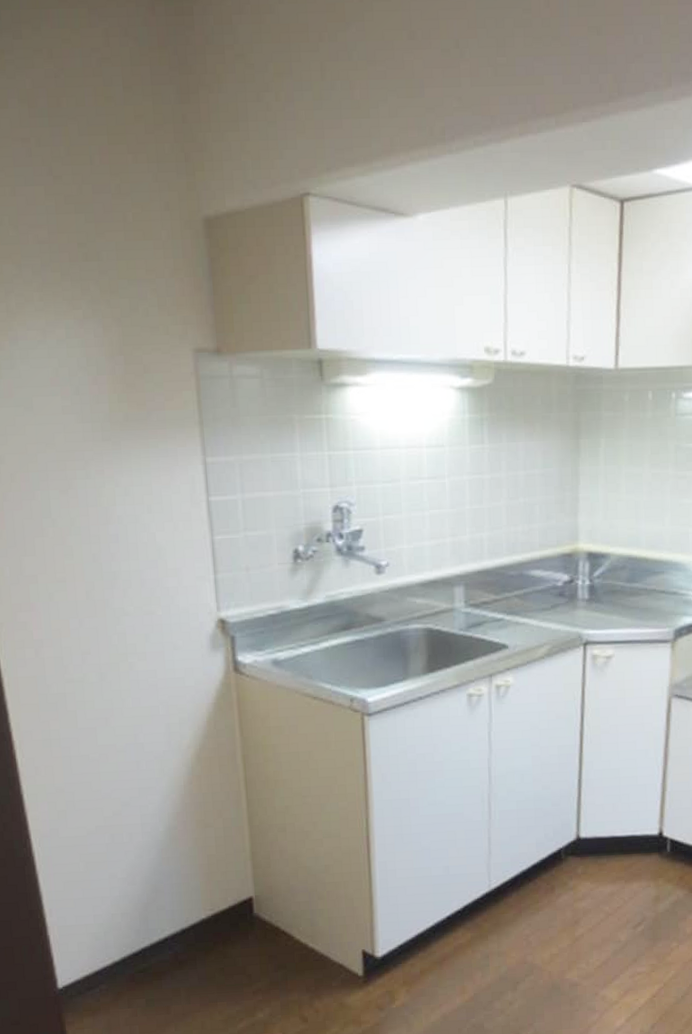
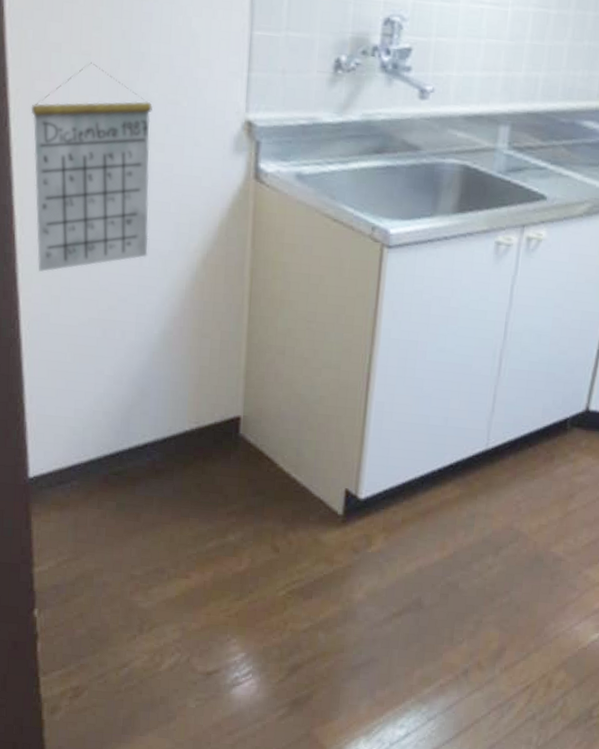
calendar: none [16,587,144,791] -> present [31,61,153,273]

